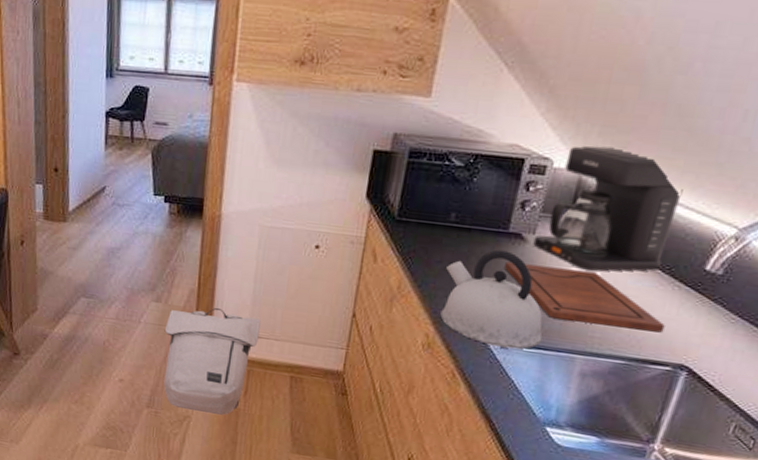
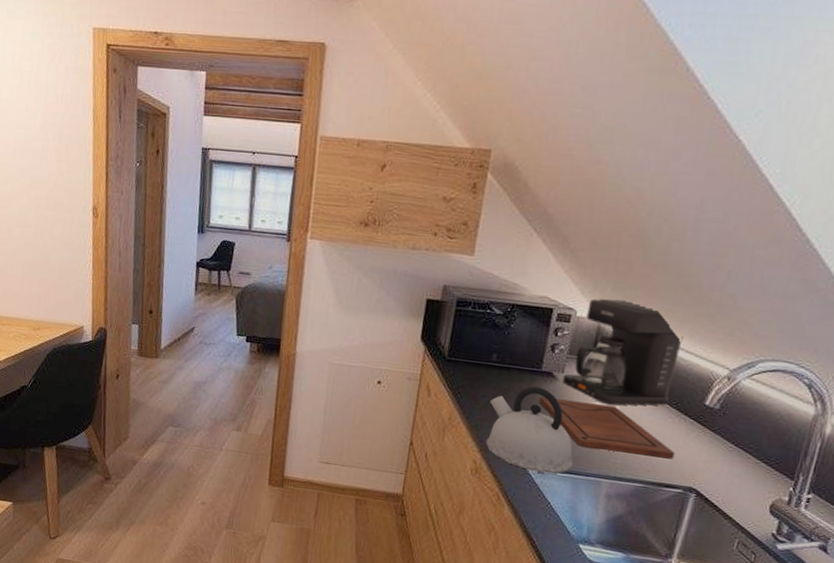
backpack: present [163,308,261,415] -> none [242,436,330,535]

